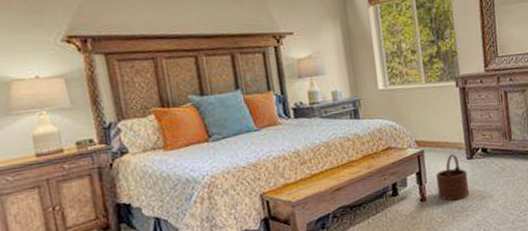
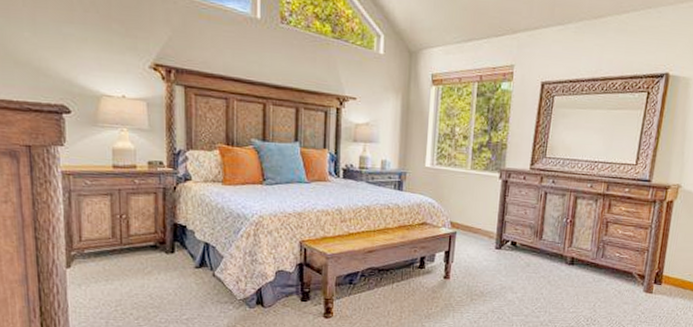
wooden bucket: present [436,154,470,201] -> none [462,241,494,285]

